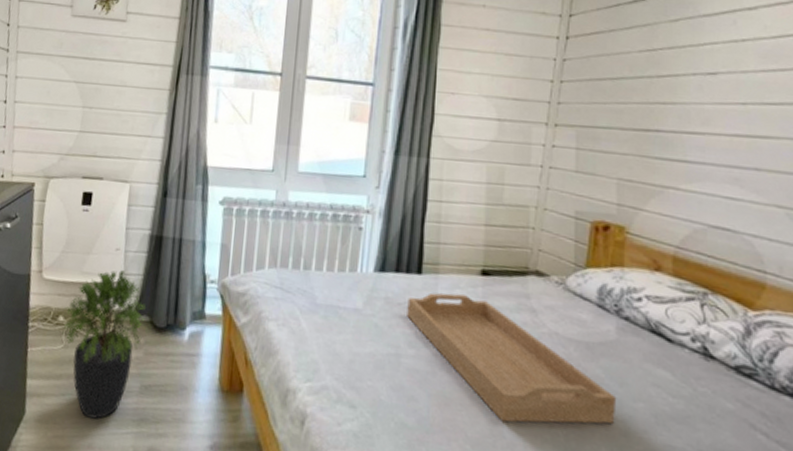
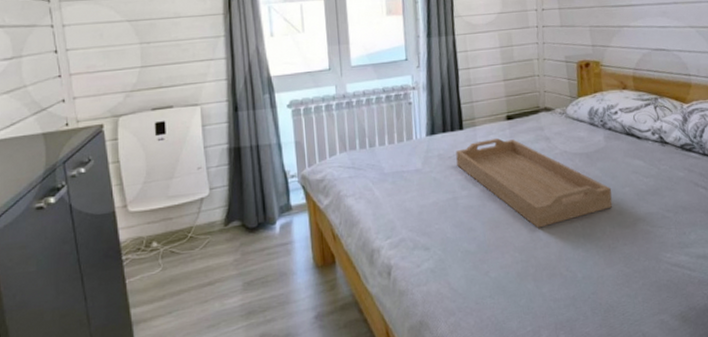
potted plant: present [61,270,147,419] -> none [156,186,237,326]

